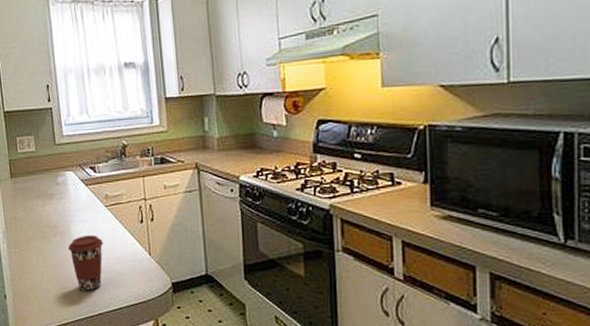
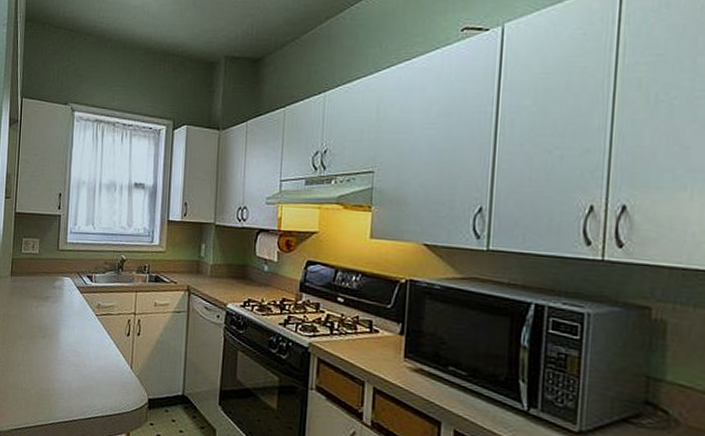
coffee cup: present [67,234,103,292] -> none [53,340,89,397]

